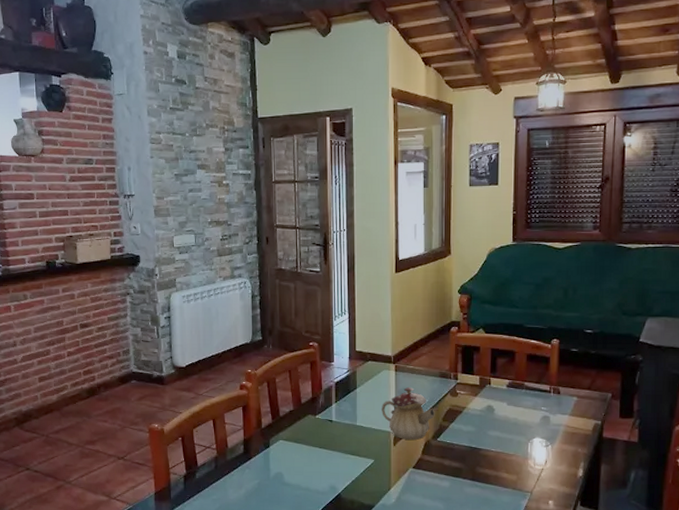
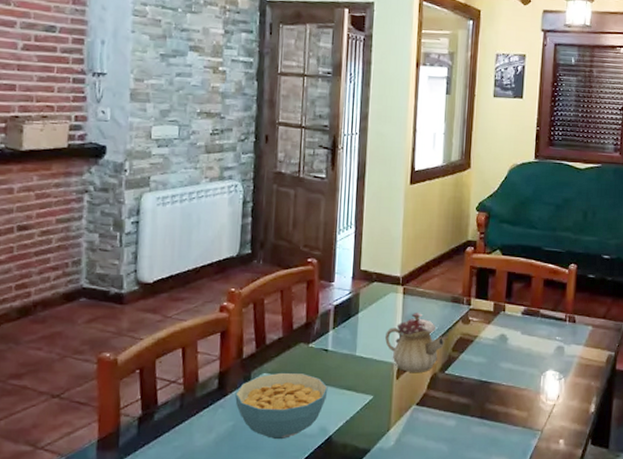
cereal bowl: none [258,439,335,496] -> present [235,372,328,440]

